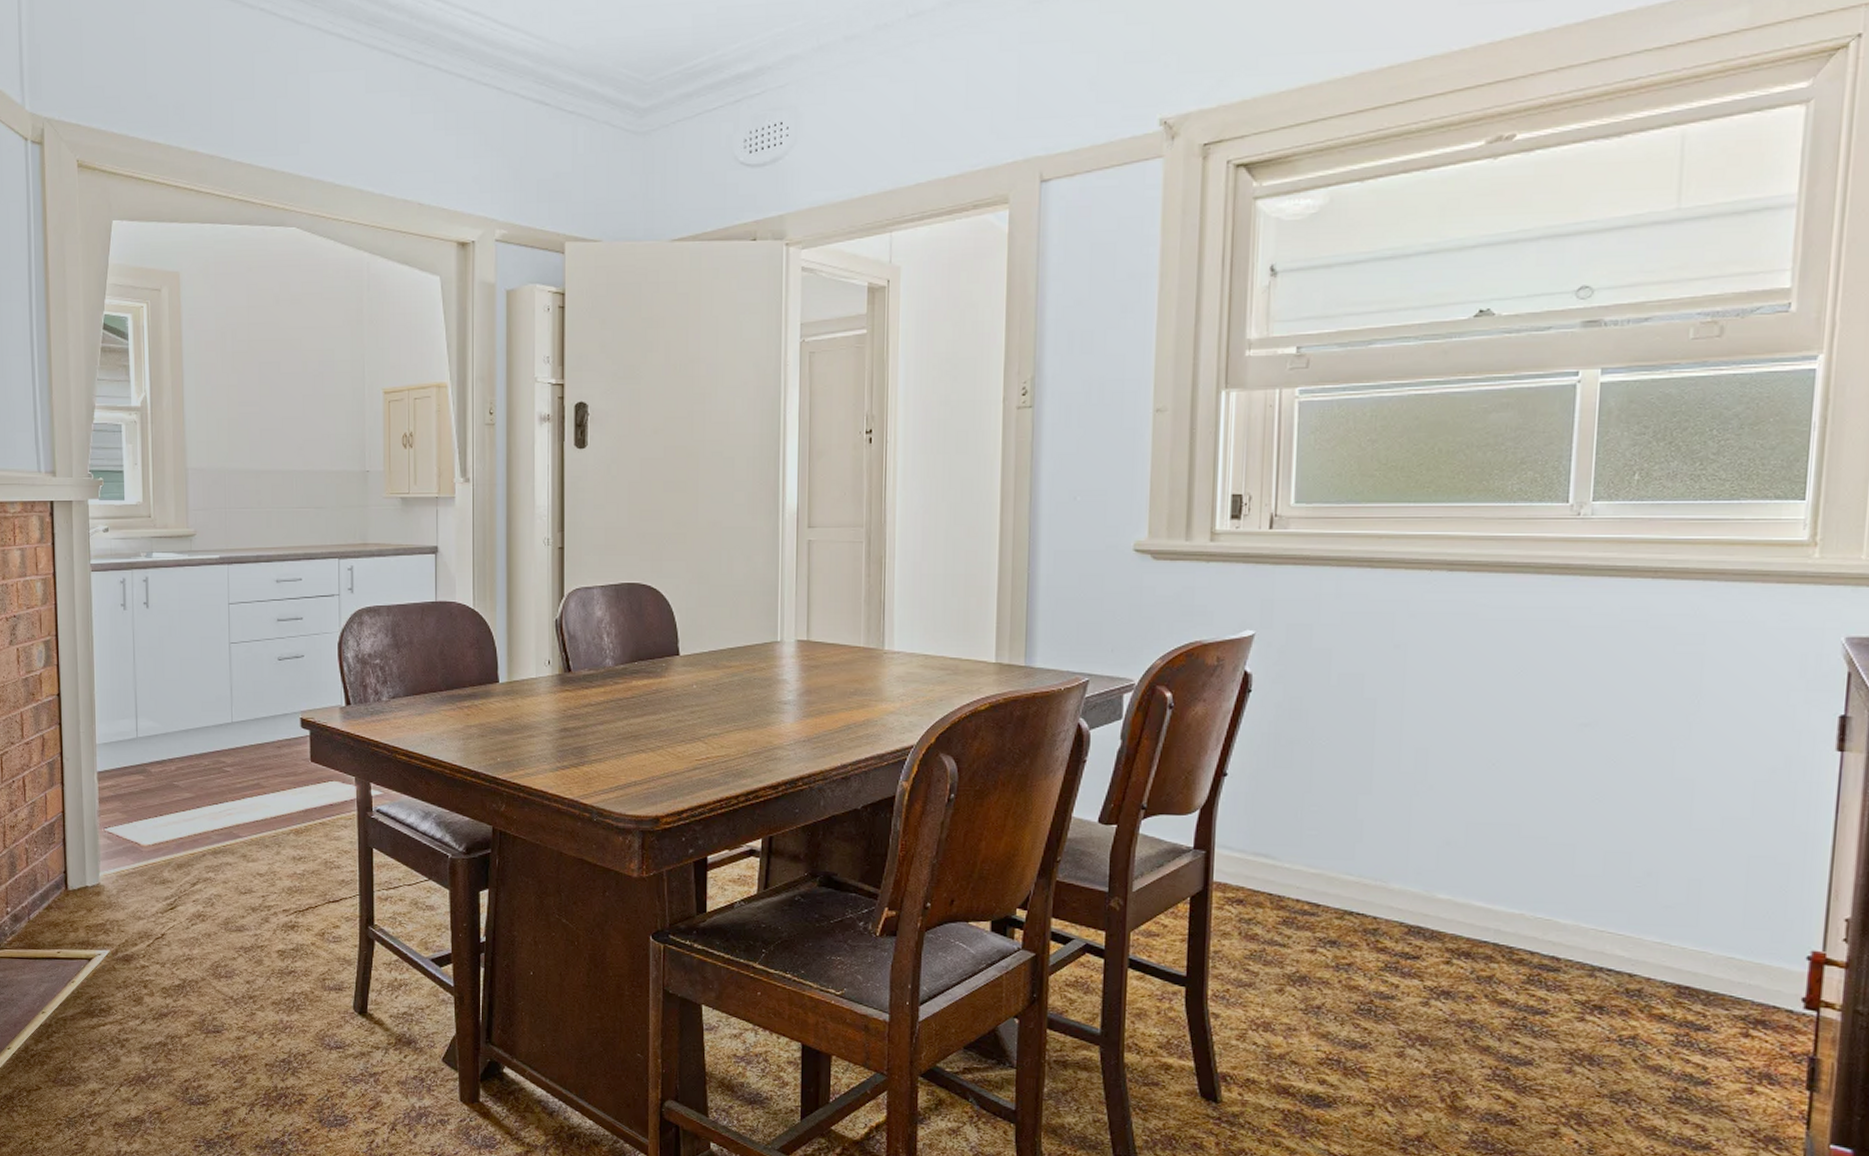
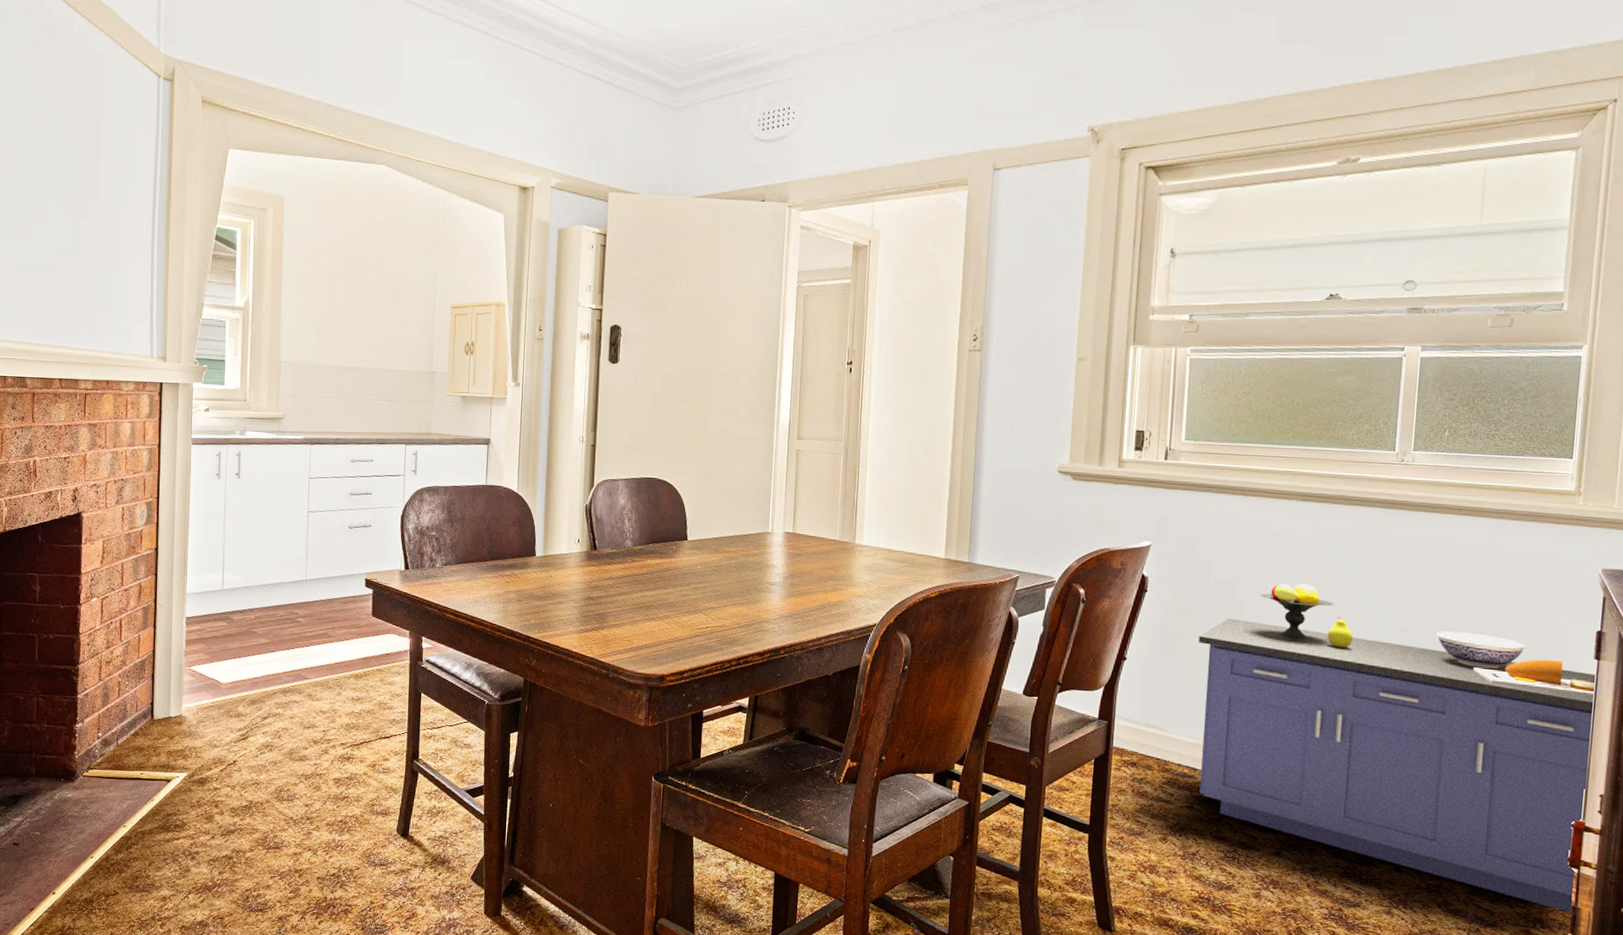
storage cabinet: none [1318,673,1842,1066] -> present [1199,583,1598,913]

